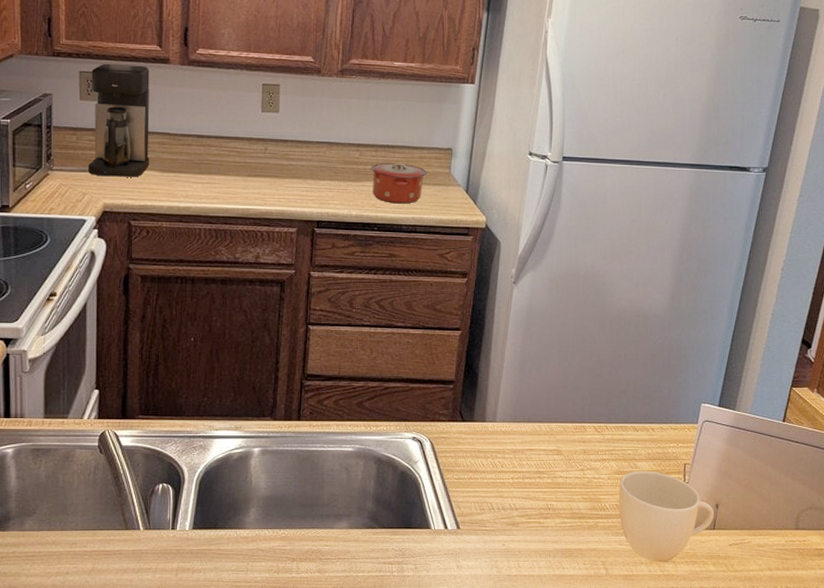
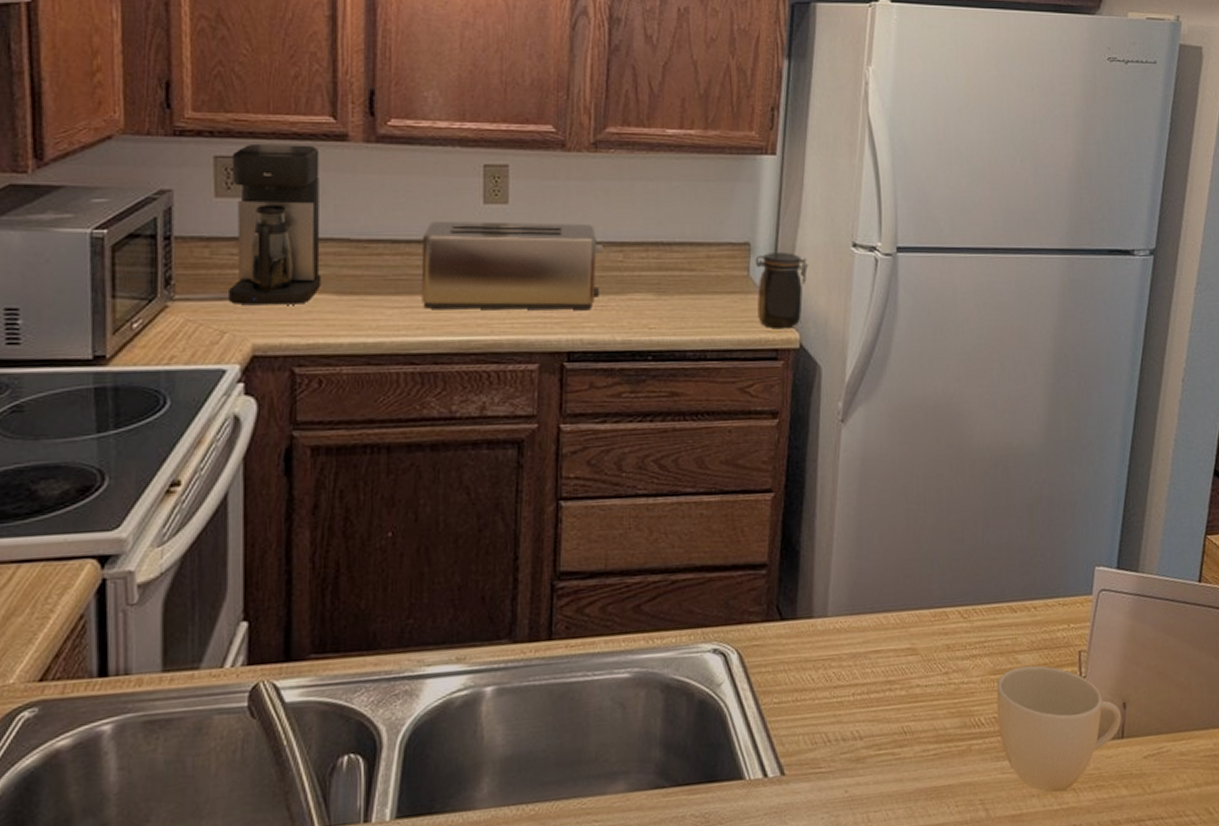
toaster: none [217,123,345,191] -> present [421,220,603,310]
casserole: present [371,162,427,204] -> none [640,265,718,322]
jar: none [455,156,495,213] -> present [755,251,809,329]

